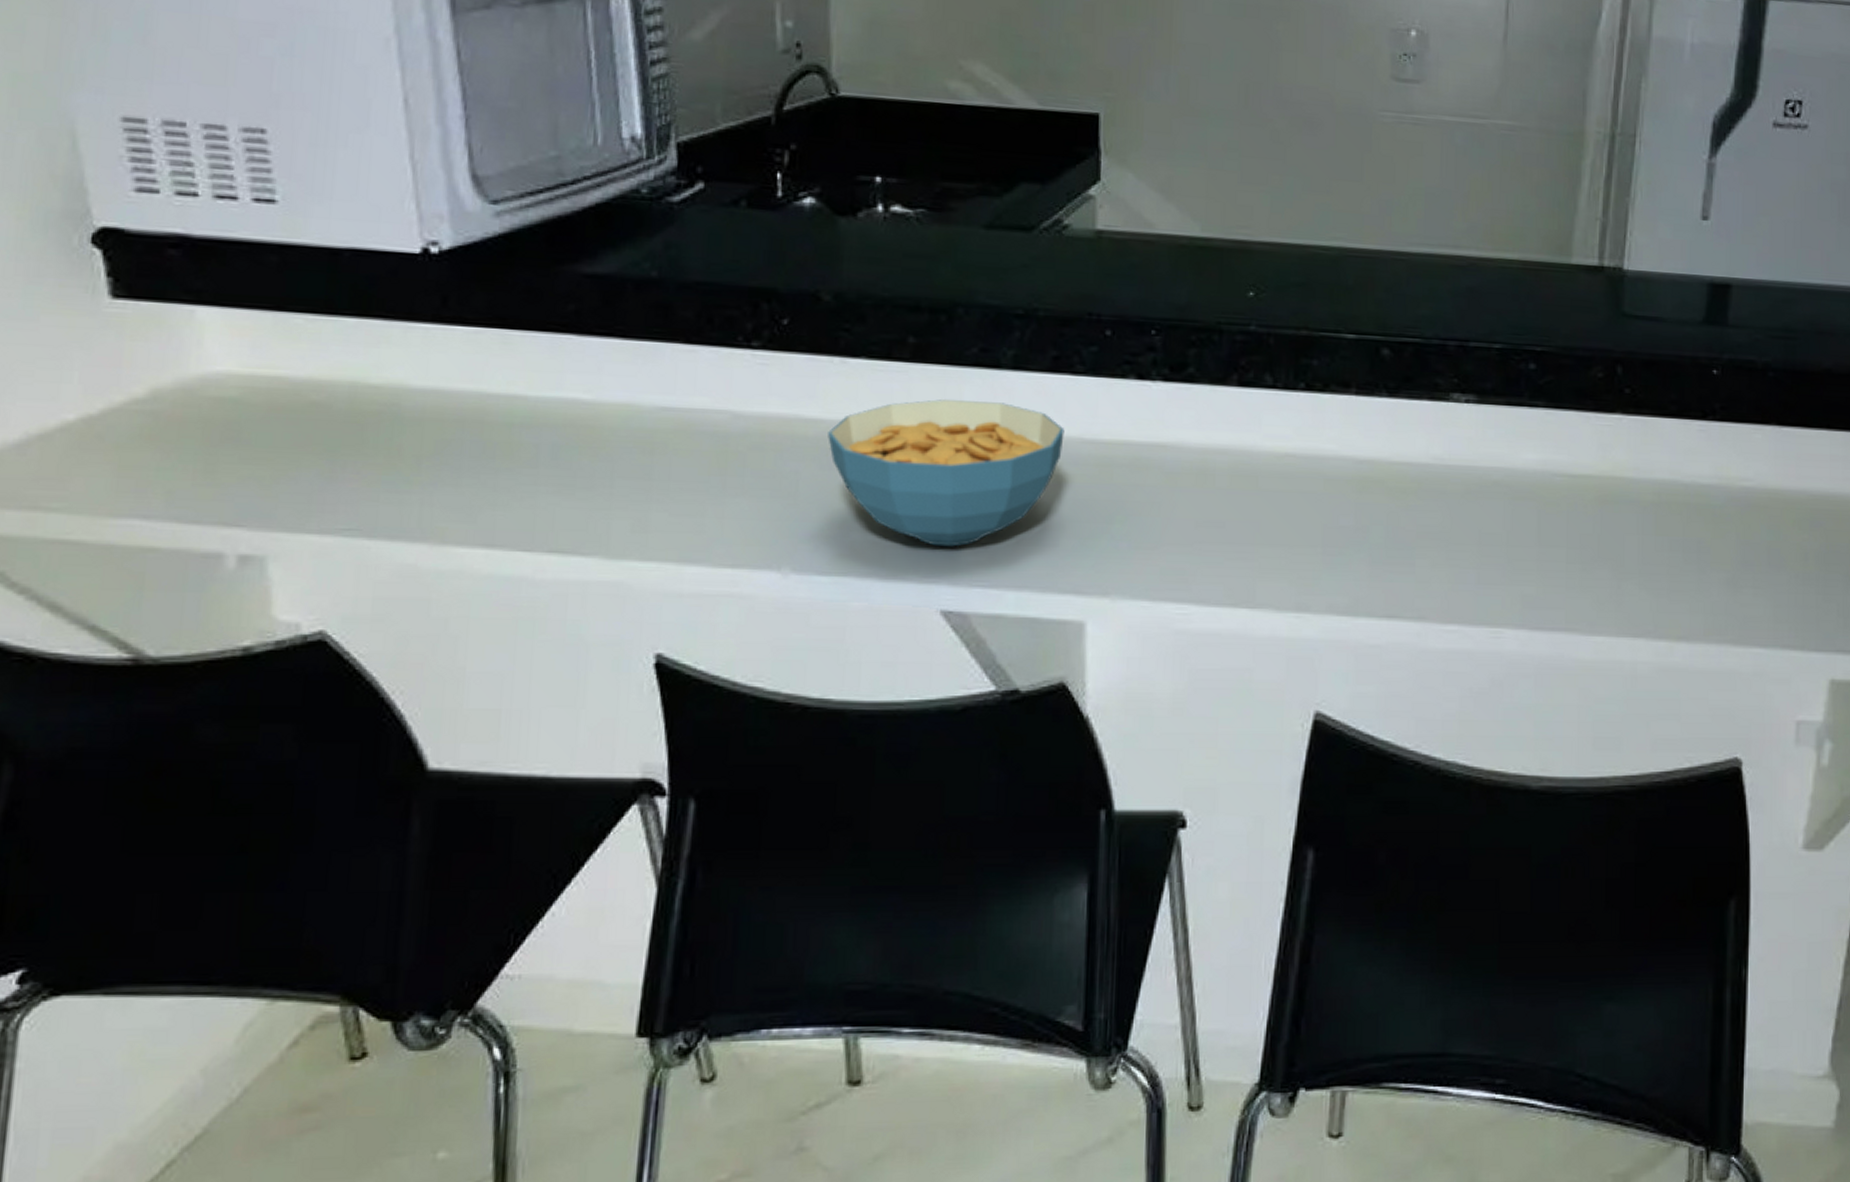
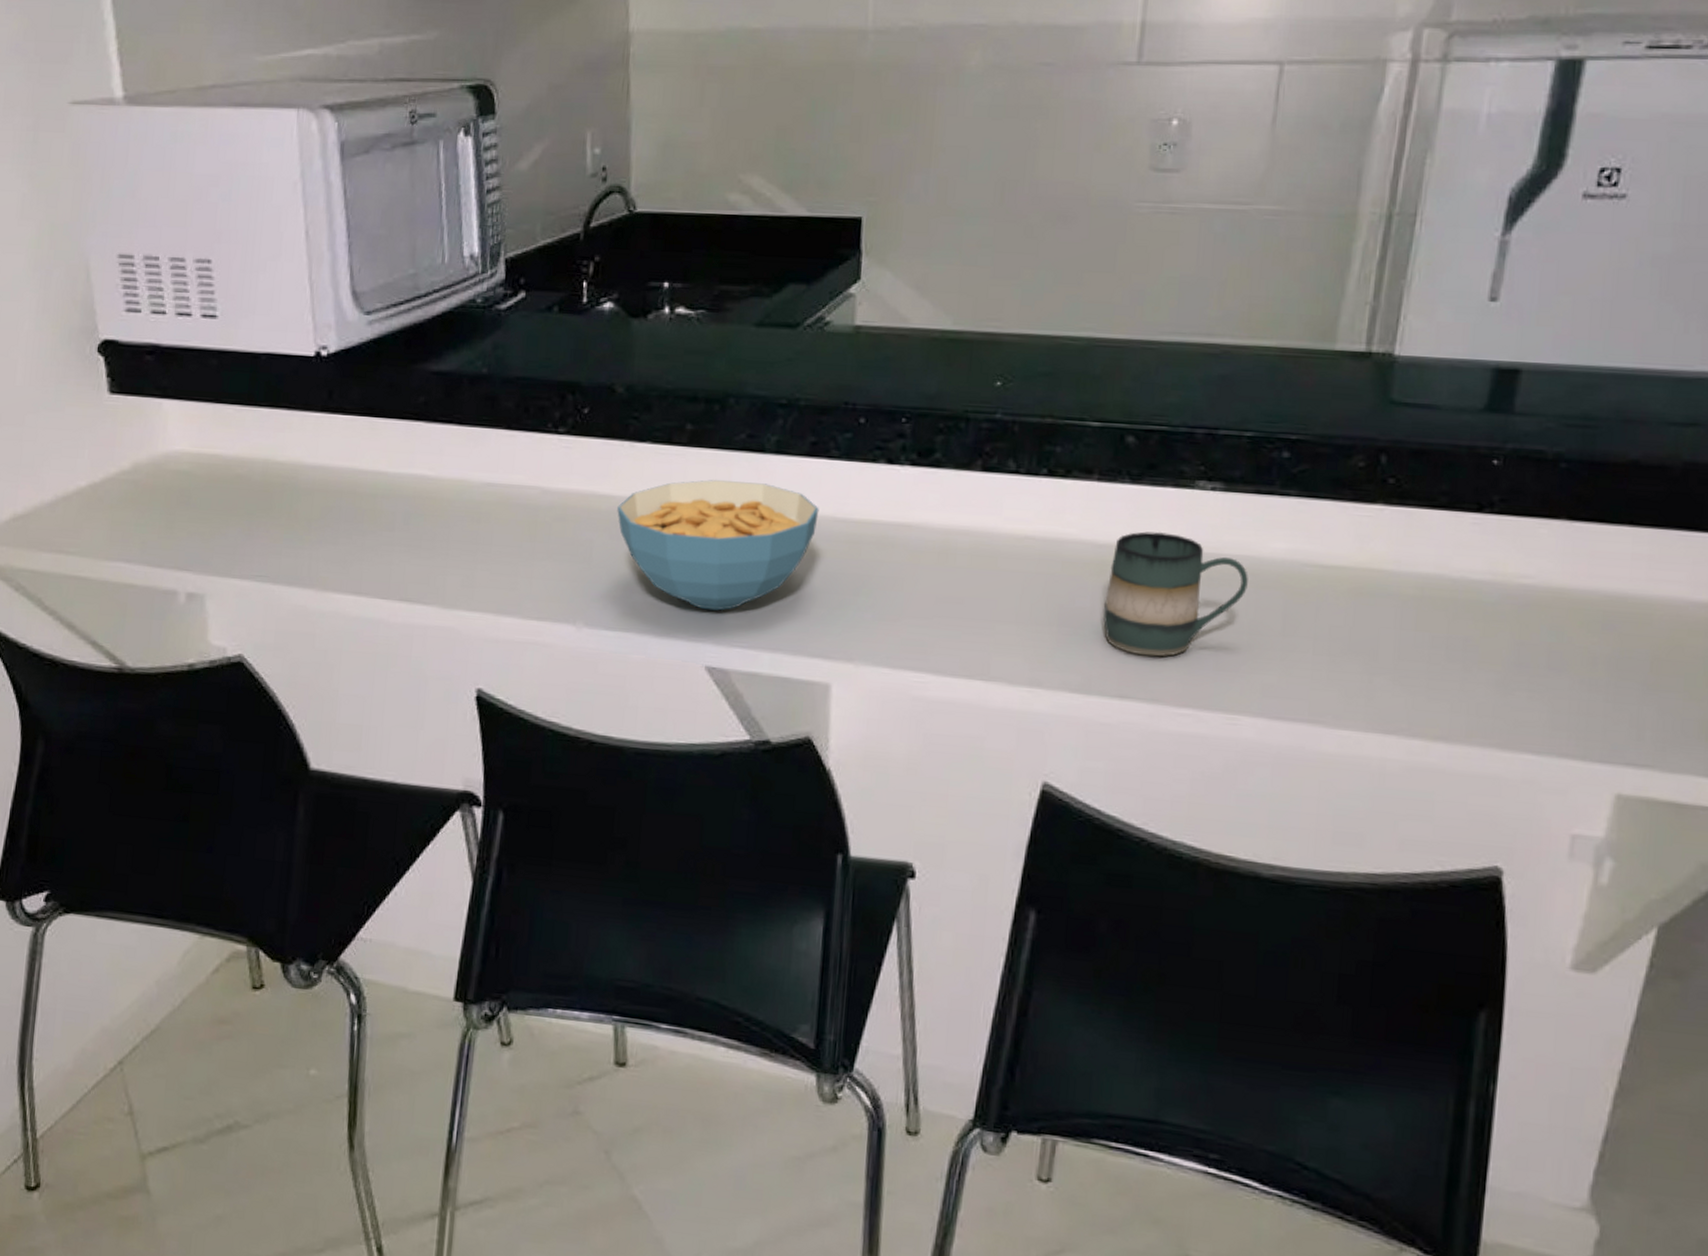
mug: none [1367,445,1504,573] -> present [1103,531,1248,657]

